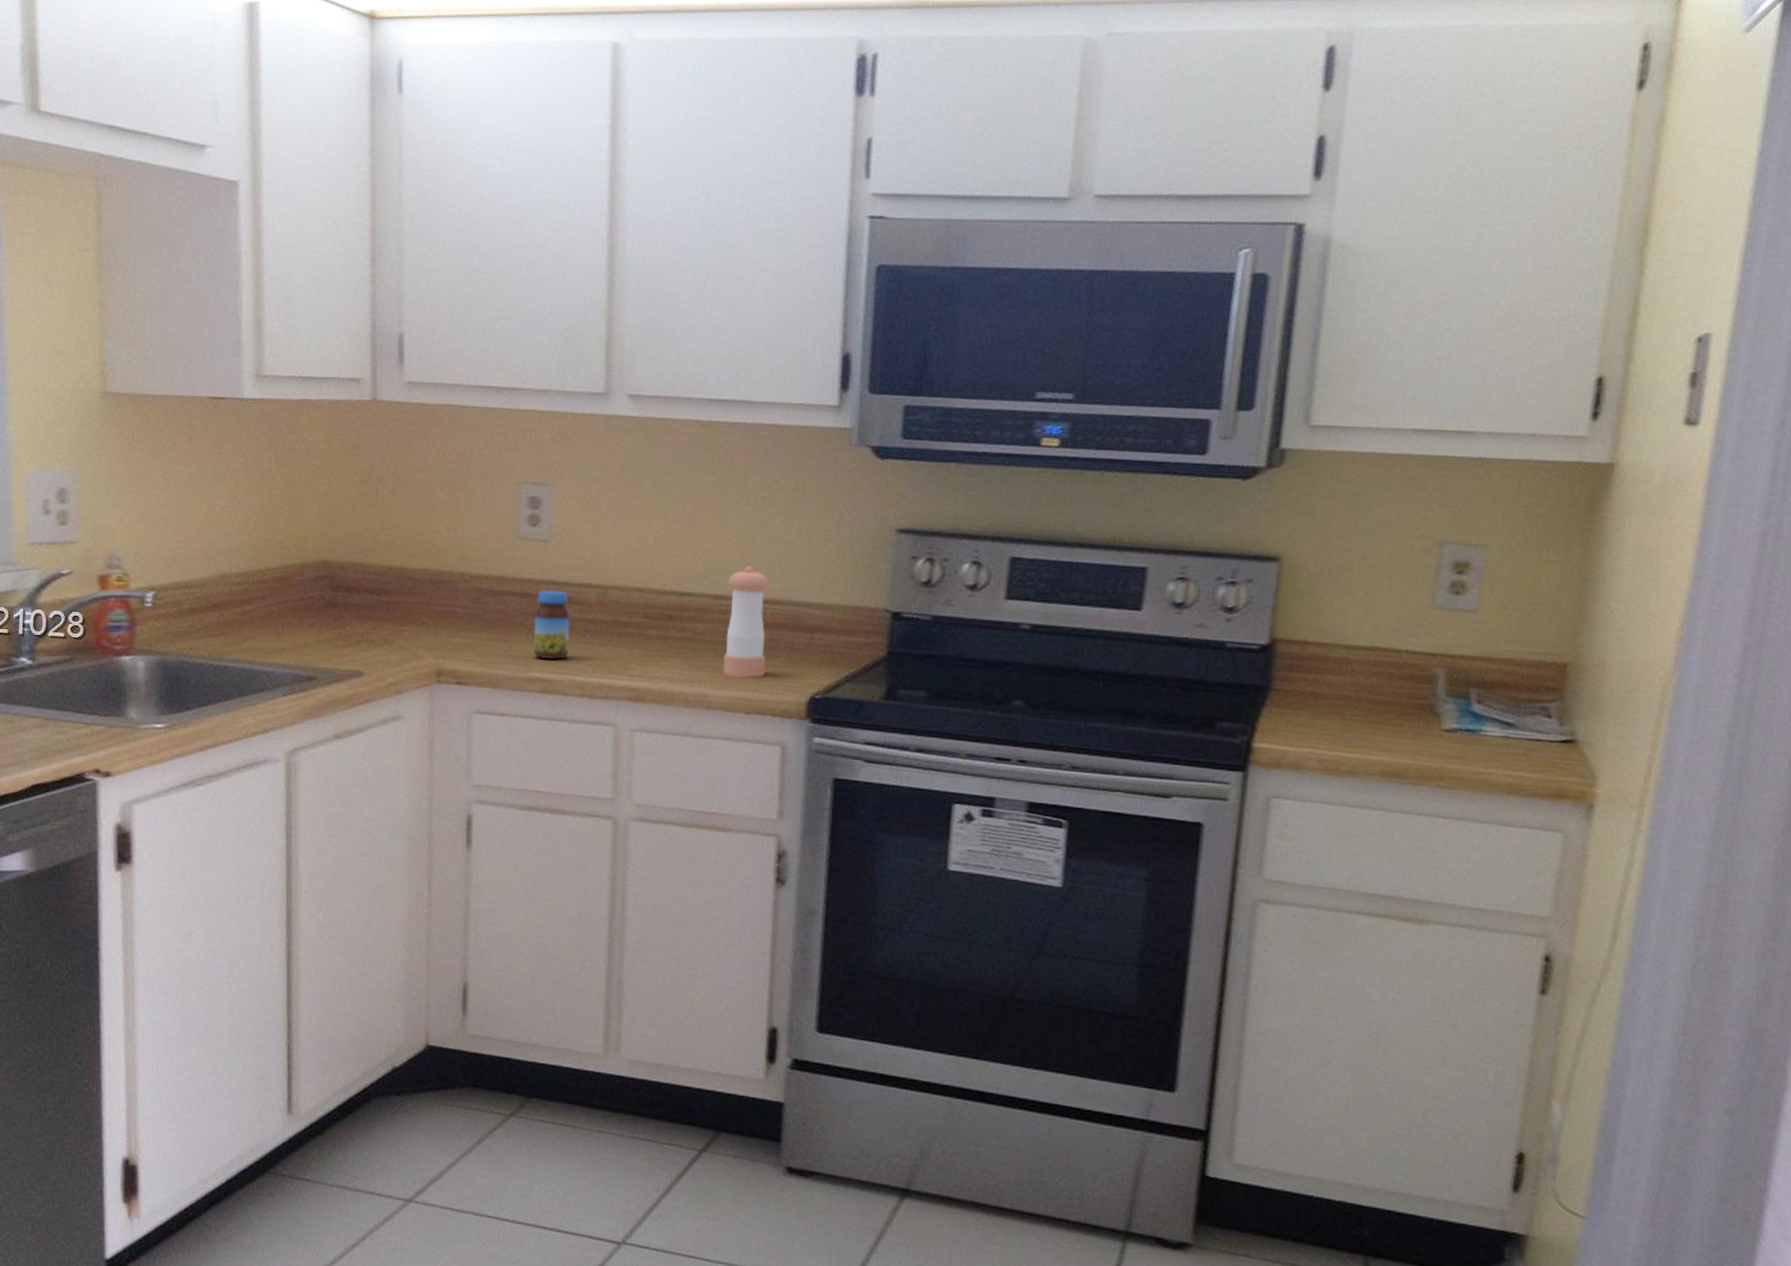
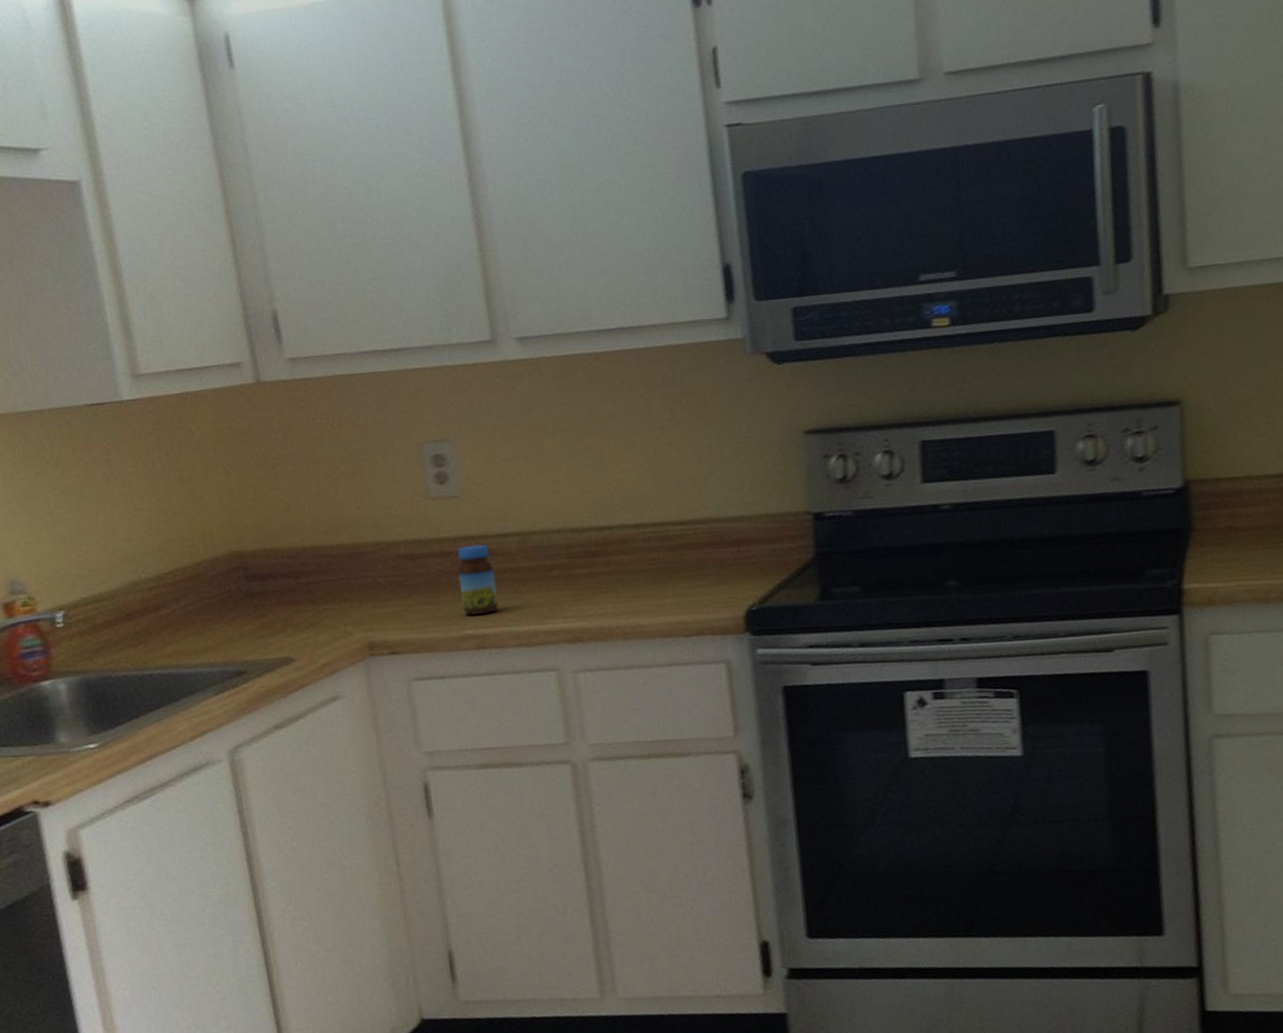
pepper shaker: present [722,566,769,678] -> none [646,490,699,603]

